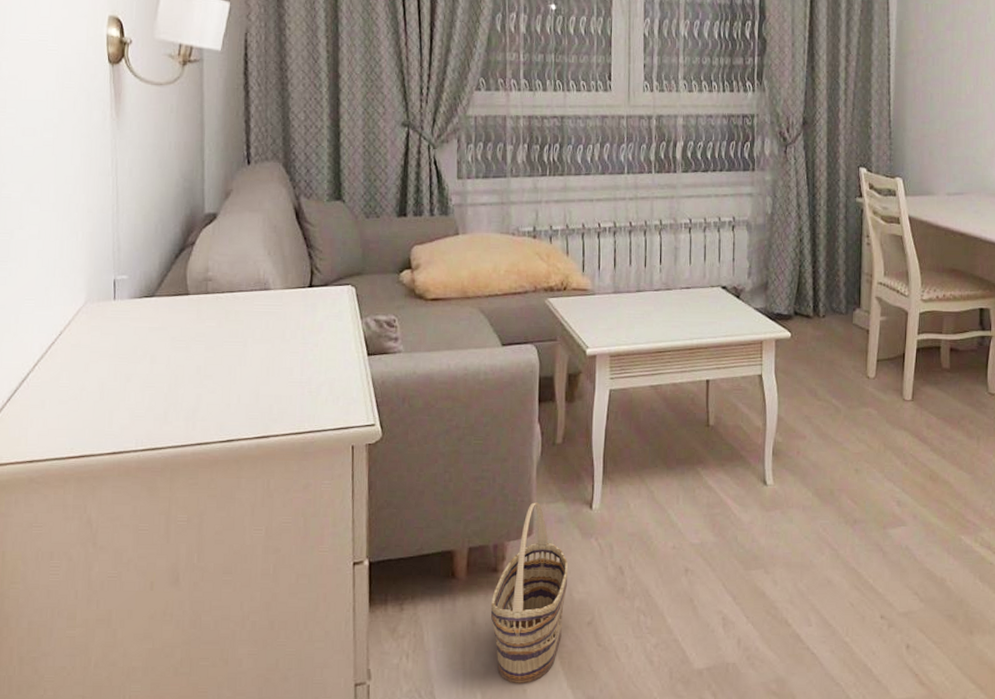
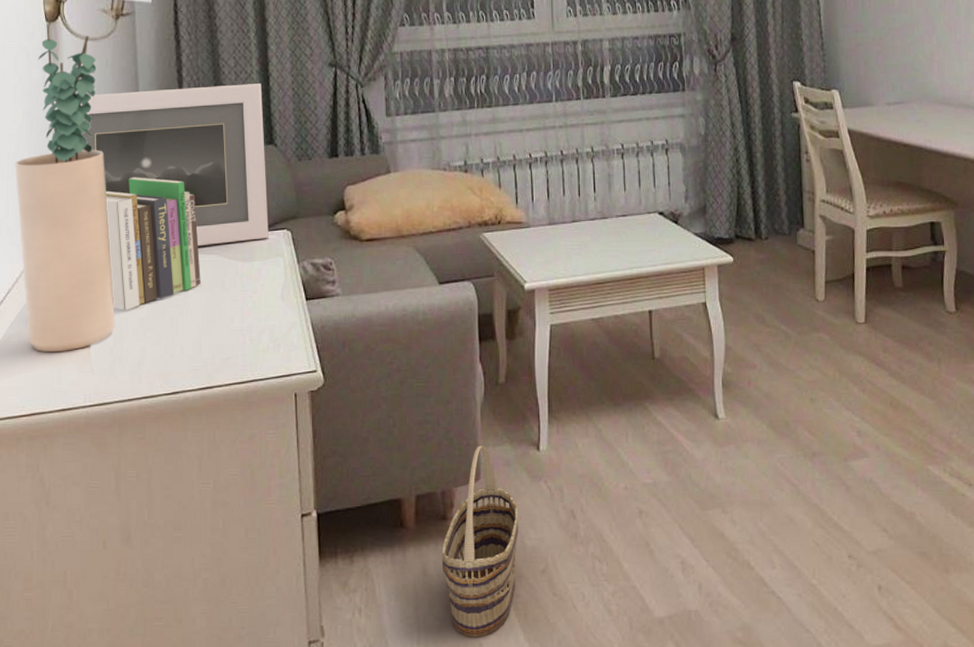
vase: none [70,65,172,396] -> present [14,23,116,353]
picture frame: none [110,138,333,297] -> present [50,84,269,245]
books: none [165,225,261,358] -> present [106,177,201,311]

